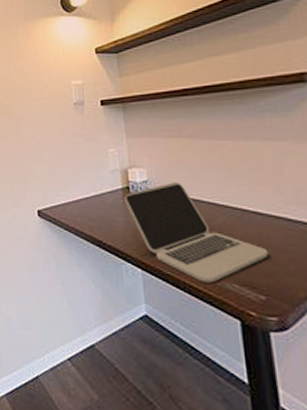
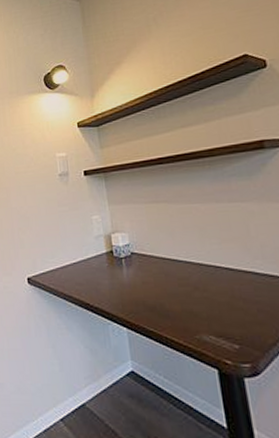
laptop: present [124,182,269,283] -> none [108,244,240,336]

